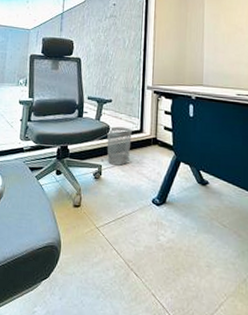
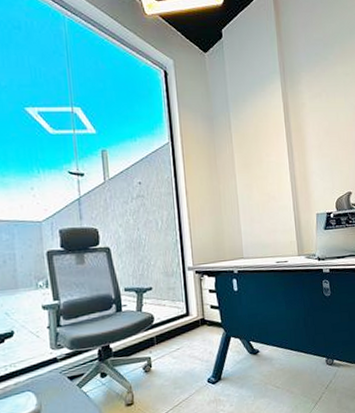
wastebasket: present [106,126,132,166] -> none [150,313,179,355]

